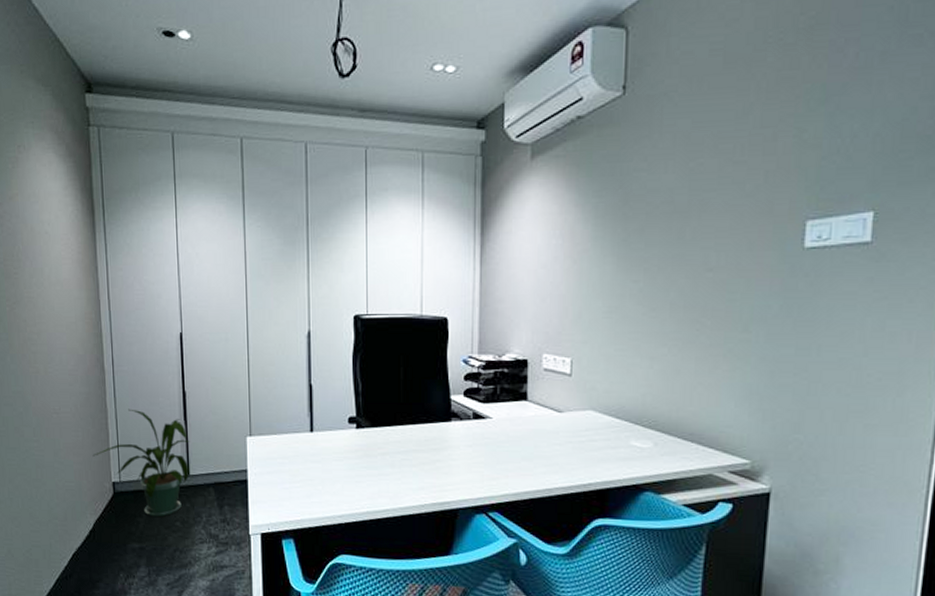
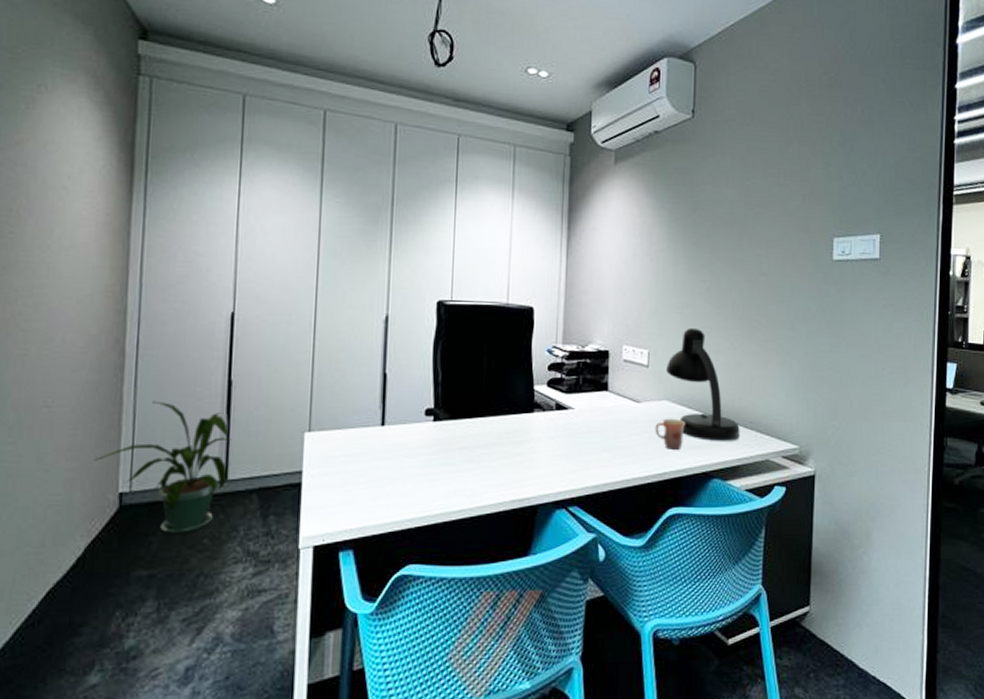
mug: none [578,428,613,461] -> present [655,418,685,449]
desk lamp: none [591,333,678,455] -> present [666,327,740,442]

